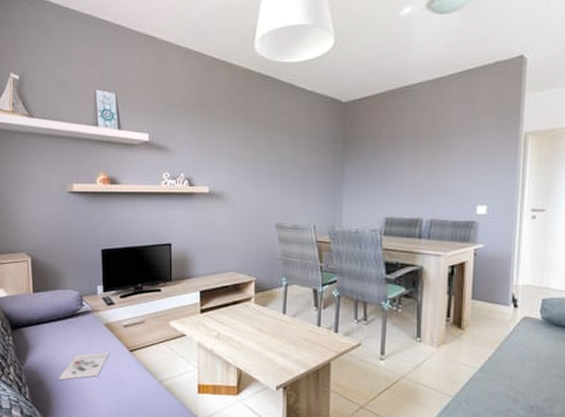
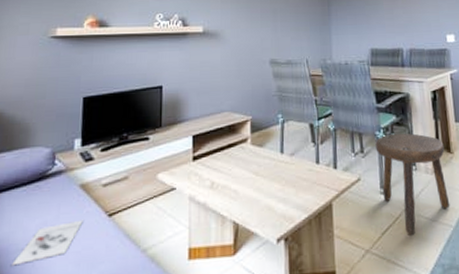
stool: none [380,305,455,400] -> present [375,133,450,237]

